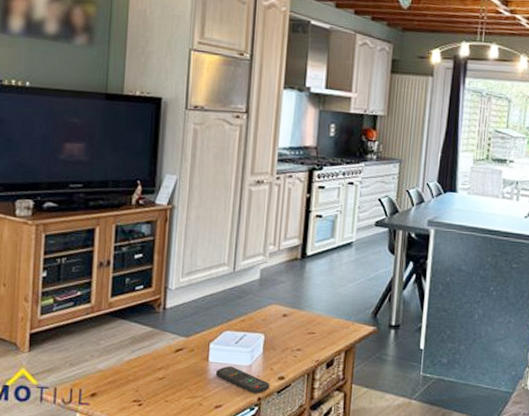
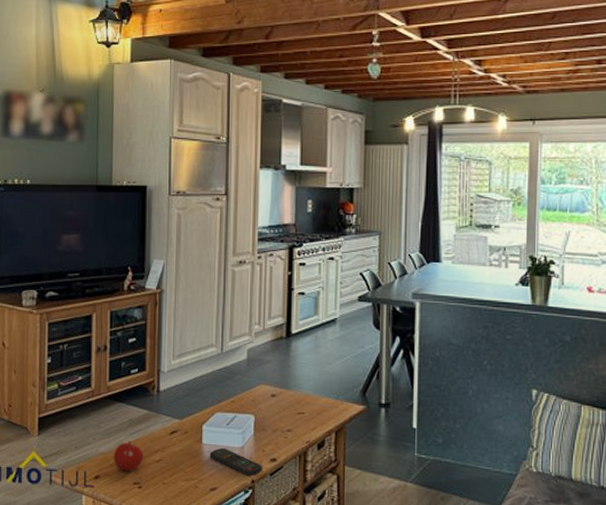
fruit: none [112,358,145,390] -> present [113,441,143,472]

